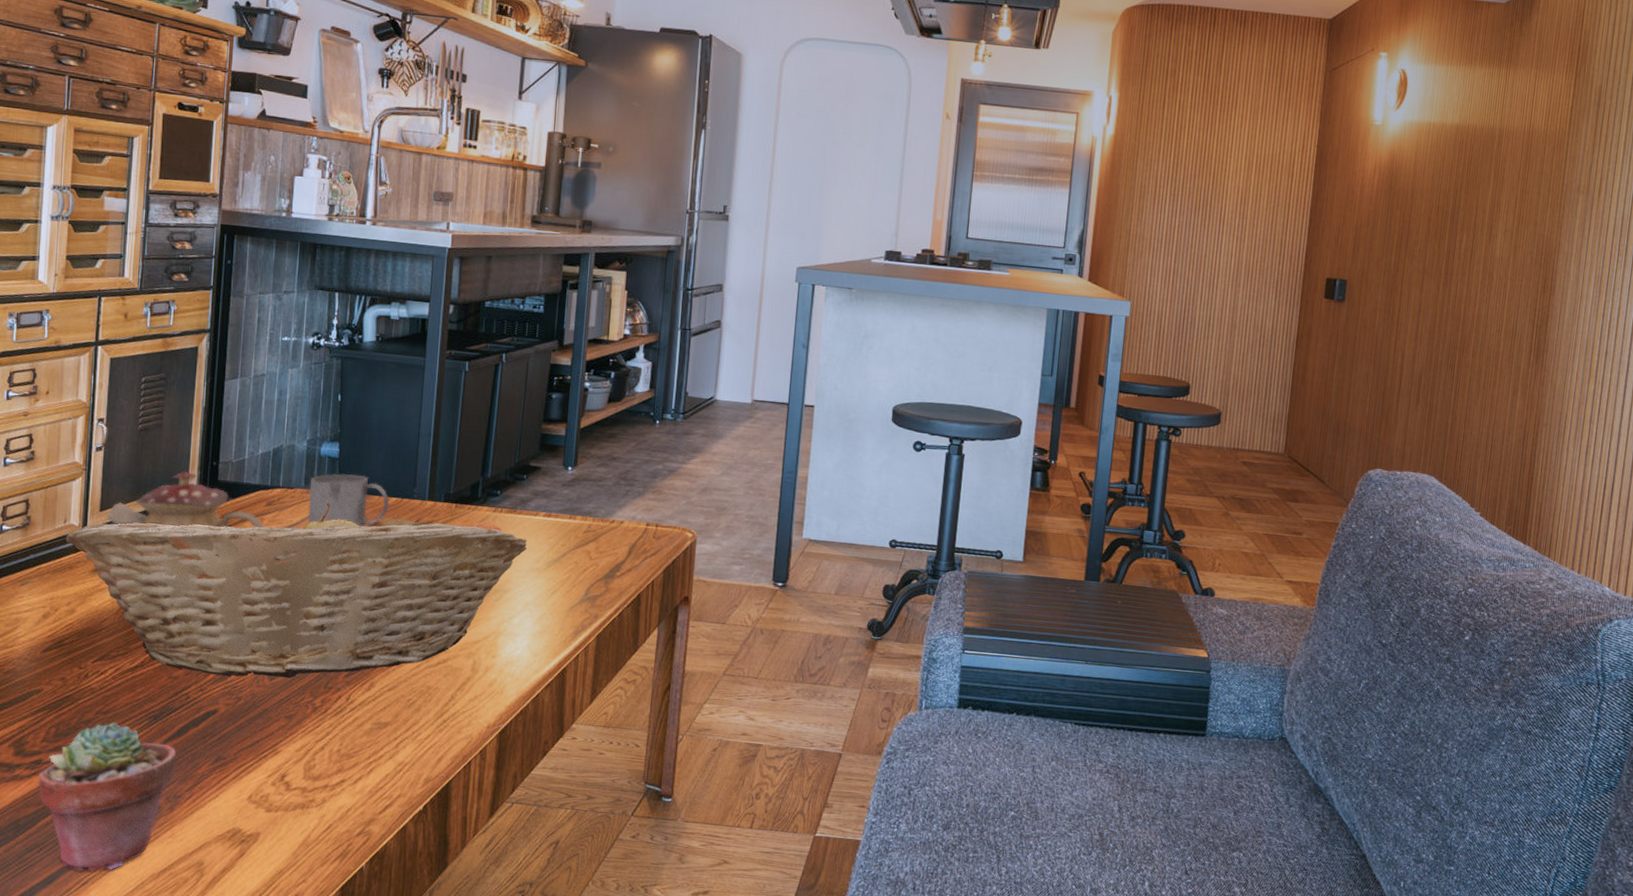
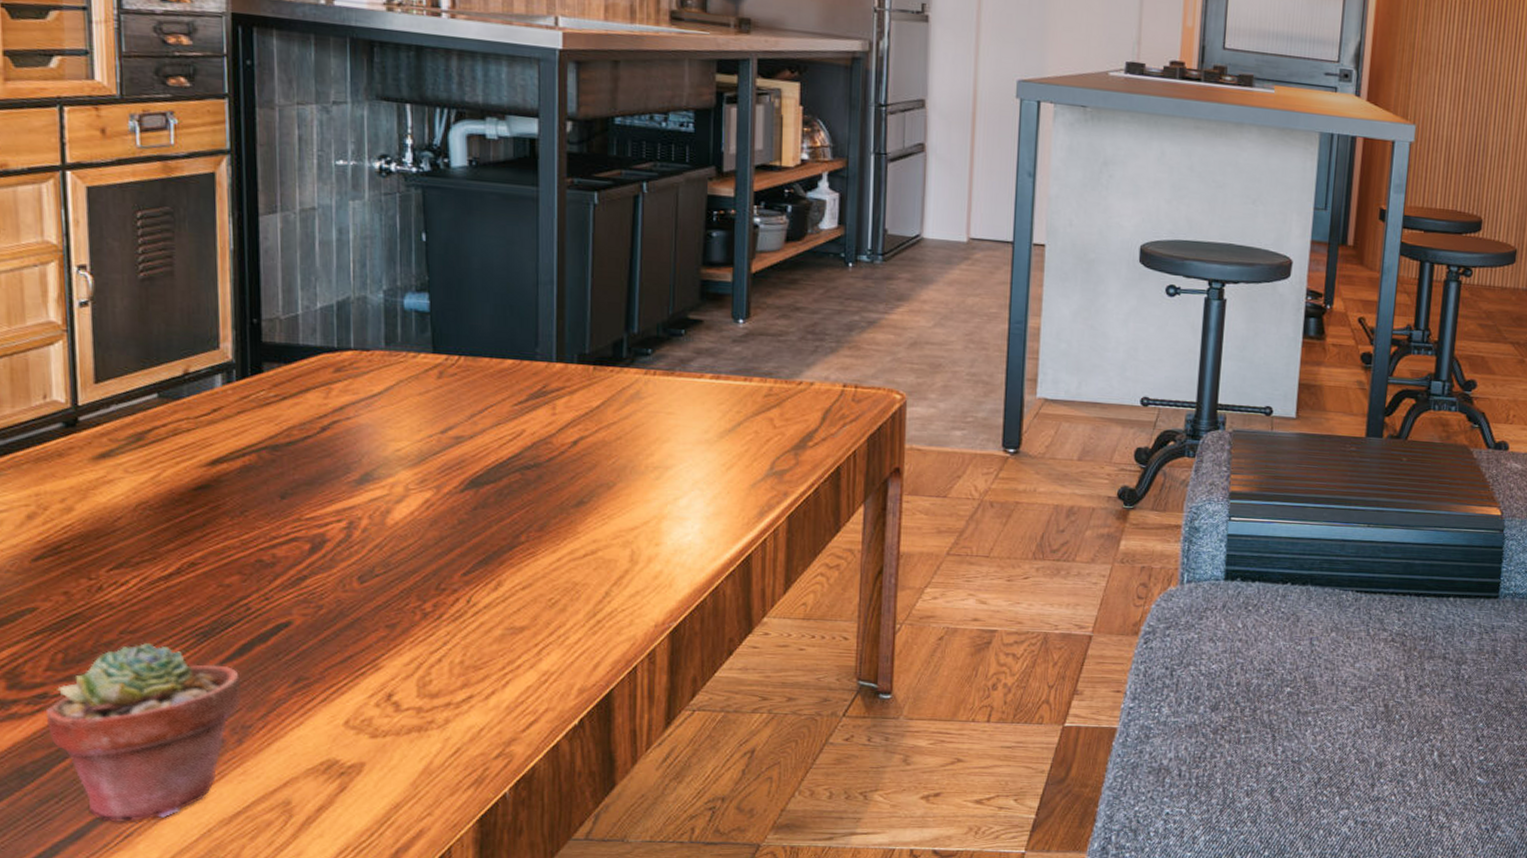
fruit basket: present [66,501,527,678] -> none [48,365,691,582]
teapot: present [106,471,264,528] -> none [105,330,334,401]
mug: present [307,474,389,527] -> none [392,331,503,396]

